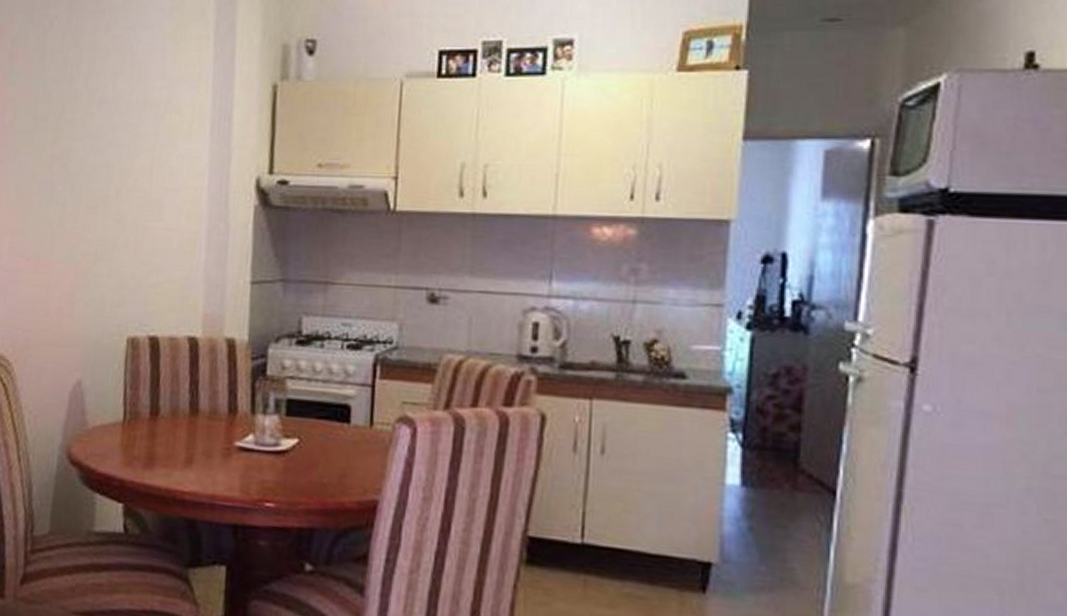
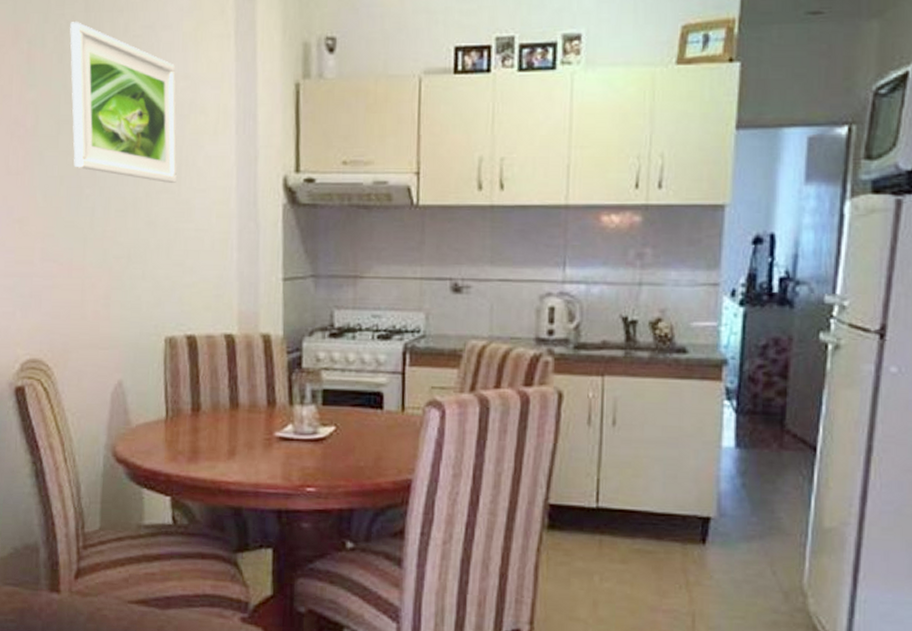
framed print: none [47,22,153,181] -> present [70,22,177,183]

